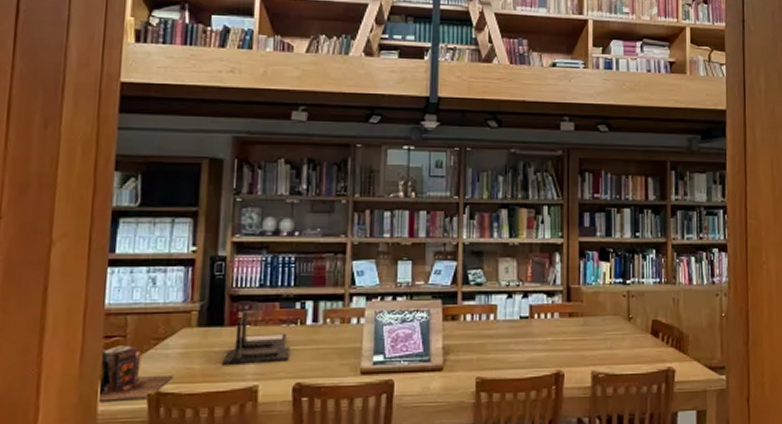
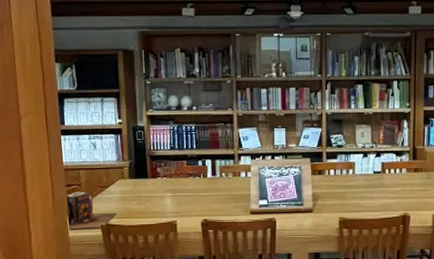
desk organizer: present [222,311,291,366] -> none [149,167,198,207]

